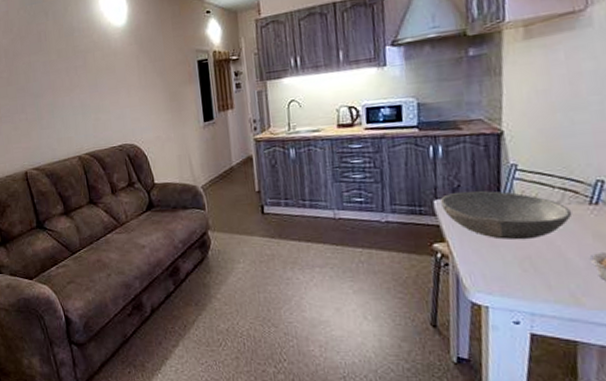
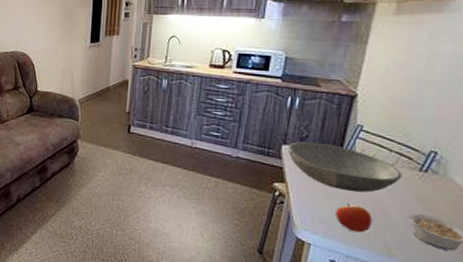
apple: none [508,253,552,285] -> present [335,203,373,233]

